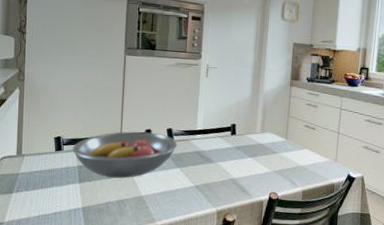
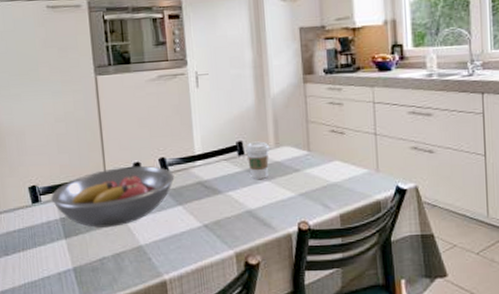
coffee cup: none [236,125,257,156] -> present [244,141,270,179]

